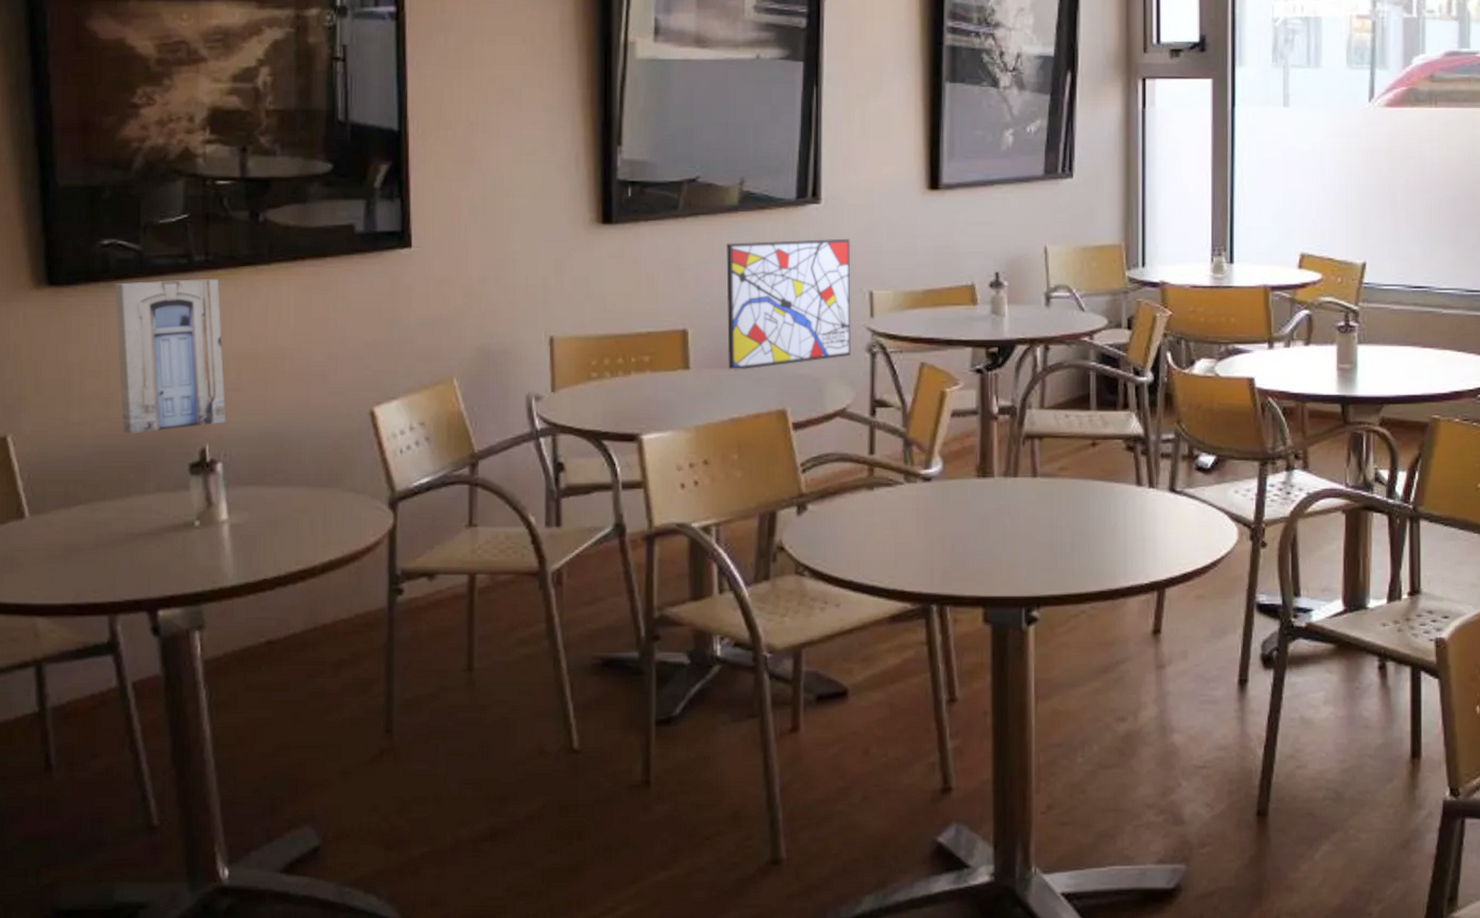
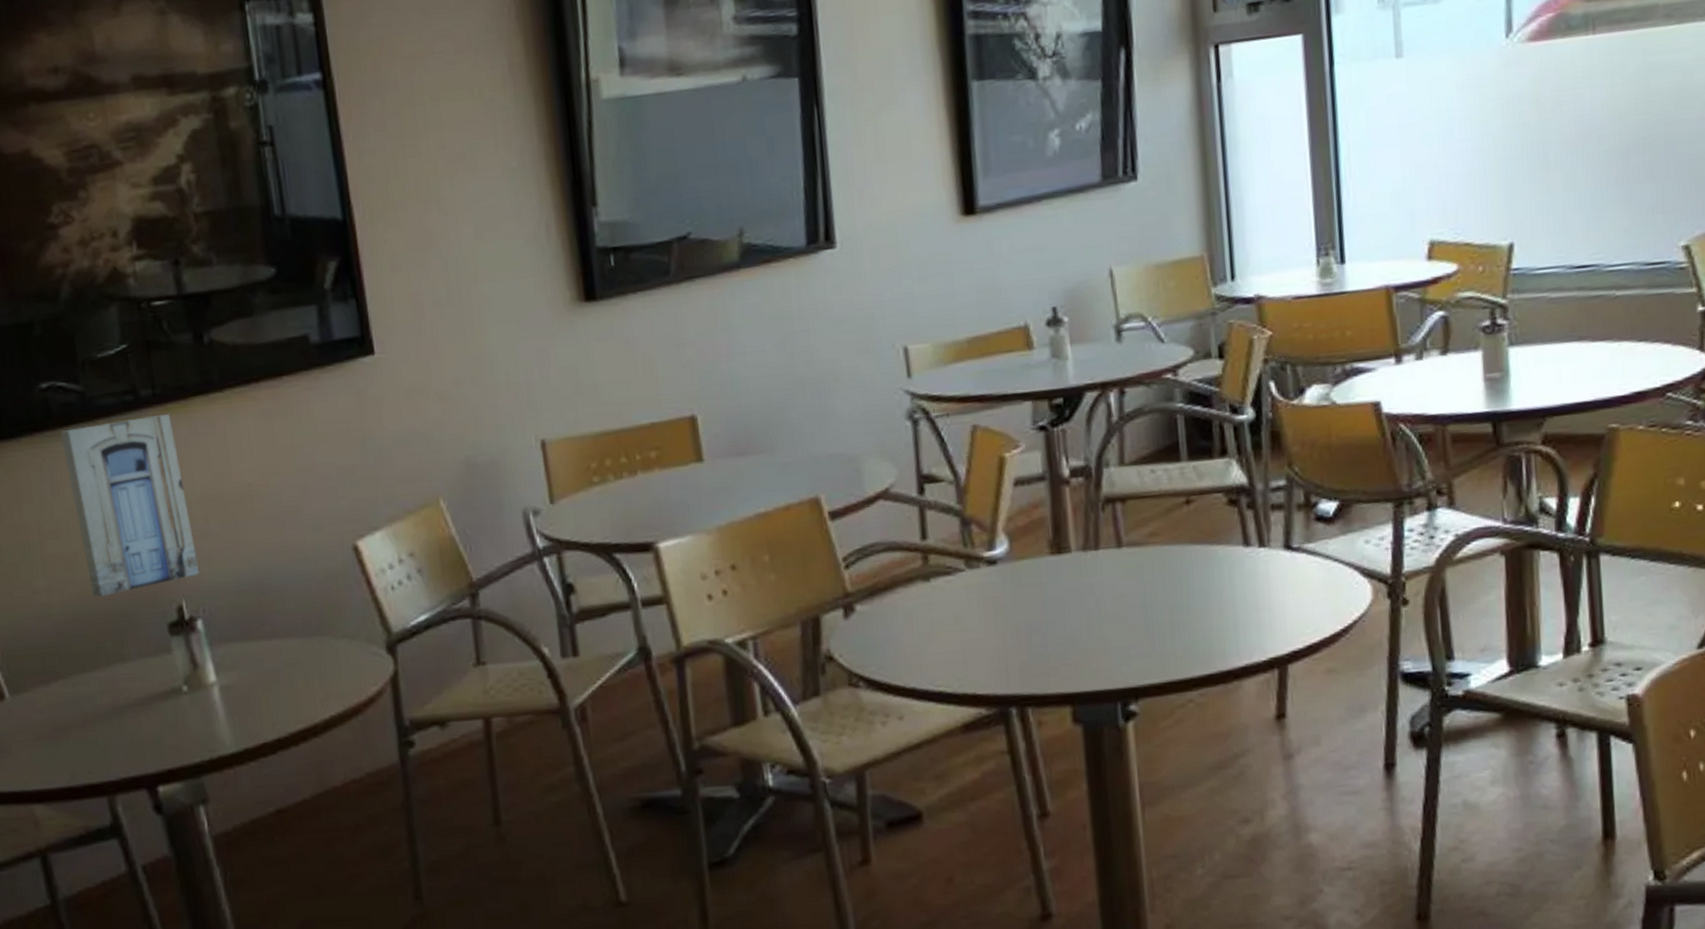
wall art: present [725,238,851,371] -> none [729,286,889,459]

